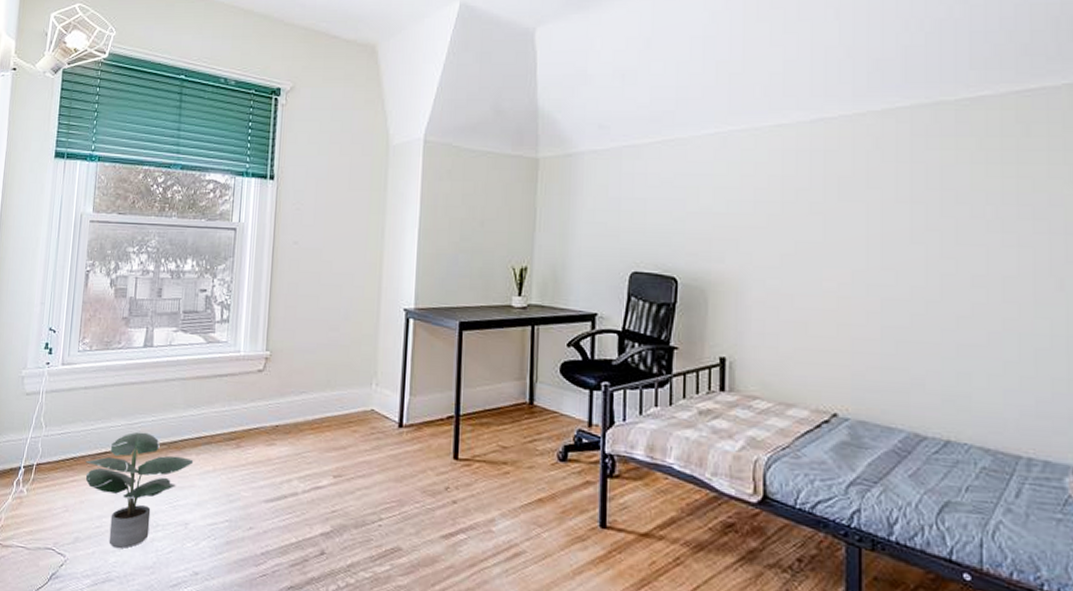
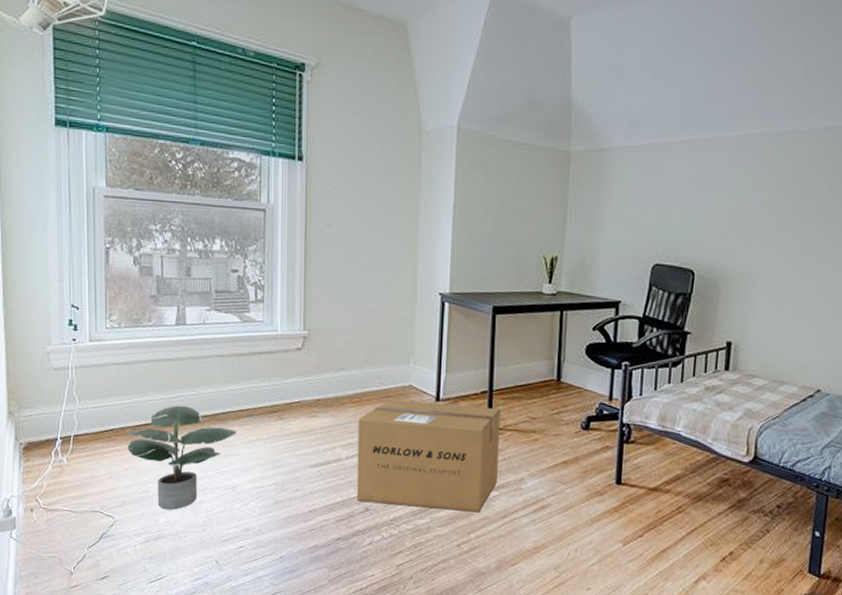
box: none [311,426,468,560] -> present [356,400,501,513]

